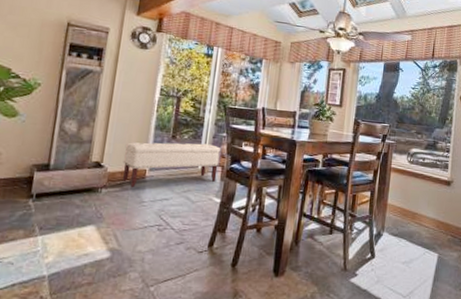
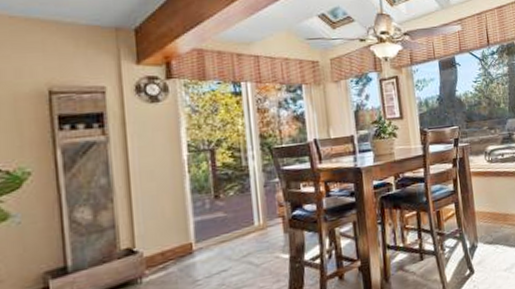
bench: present [123,142,220,188] -> none [159,194,279,269]

